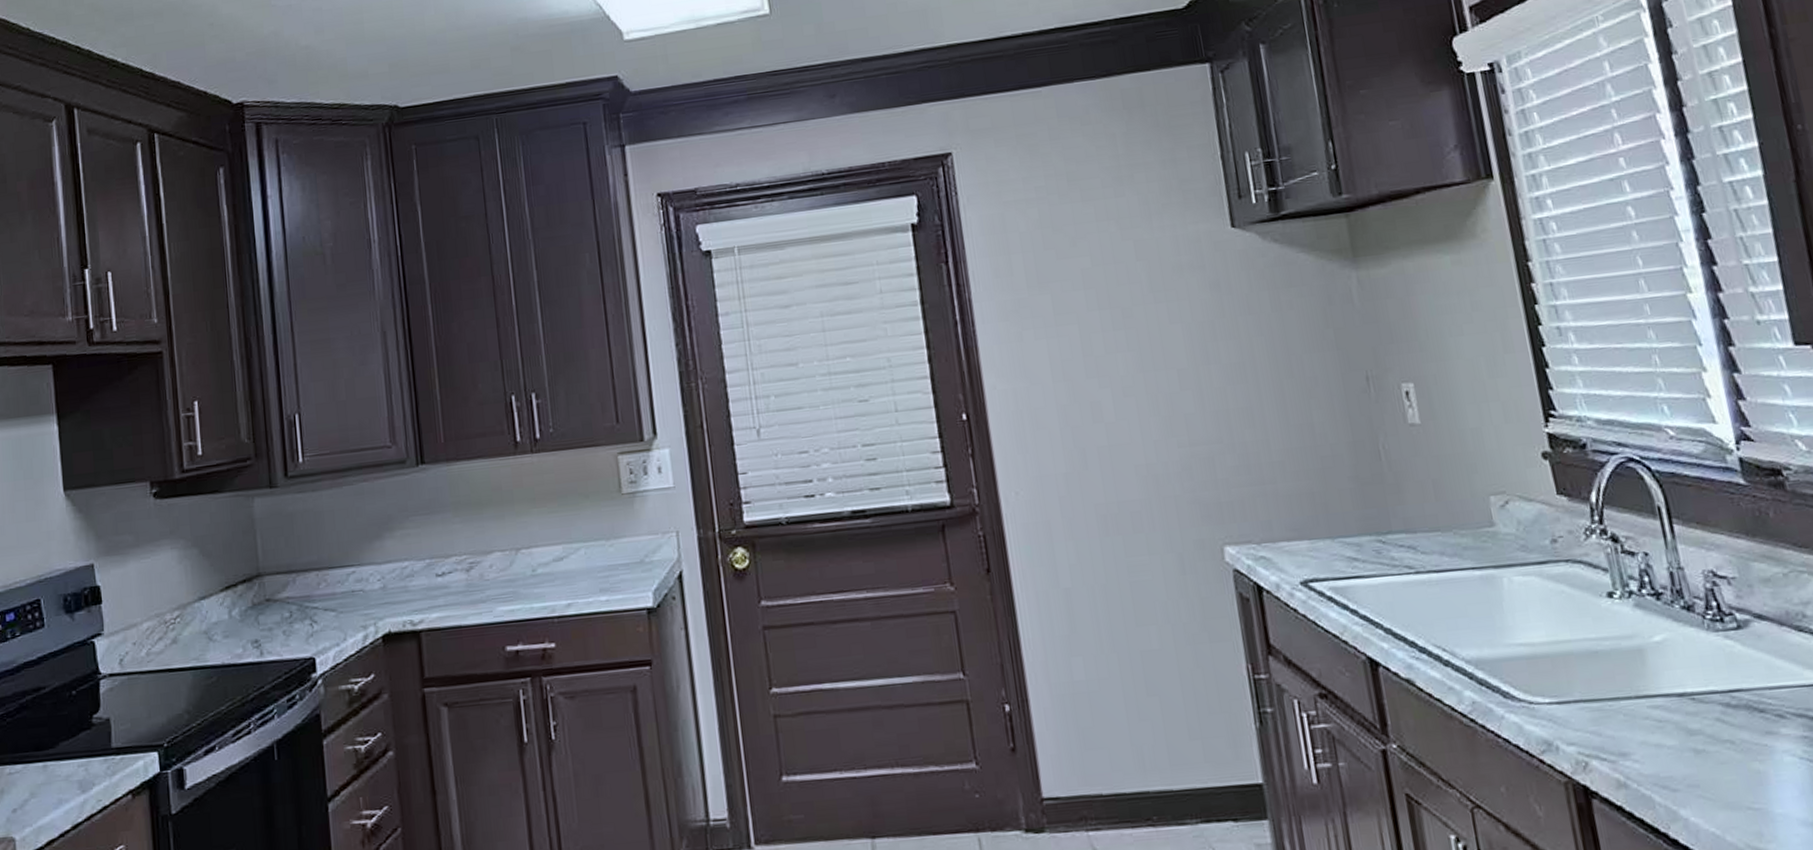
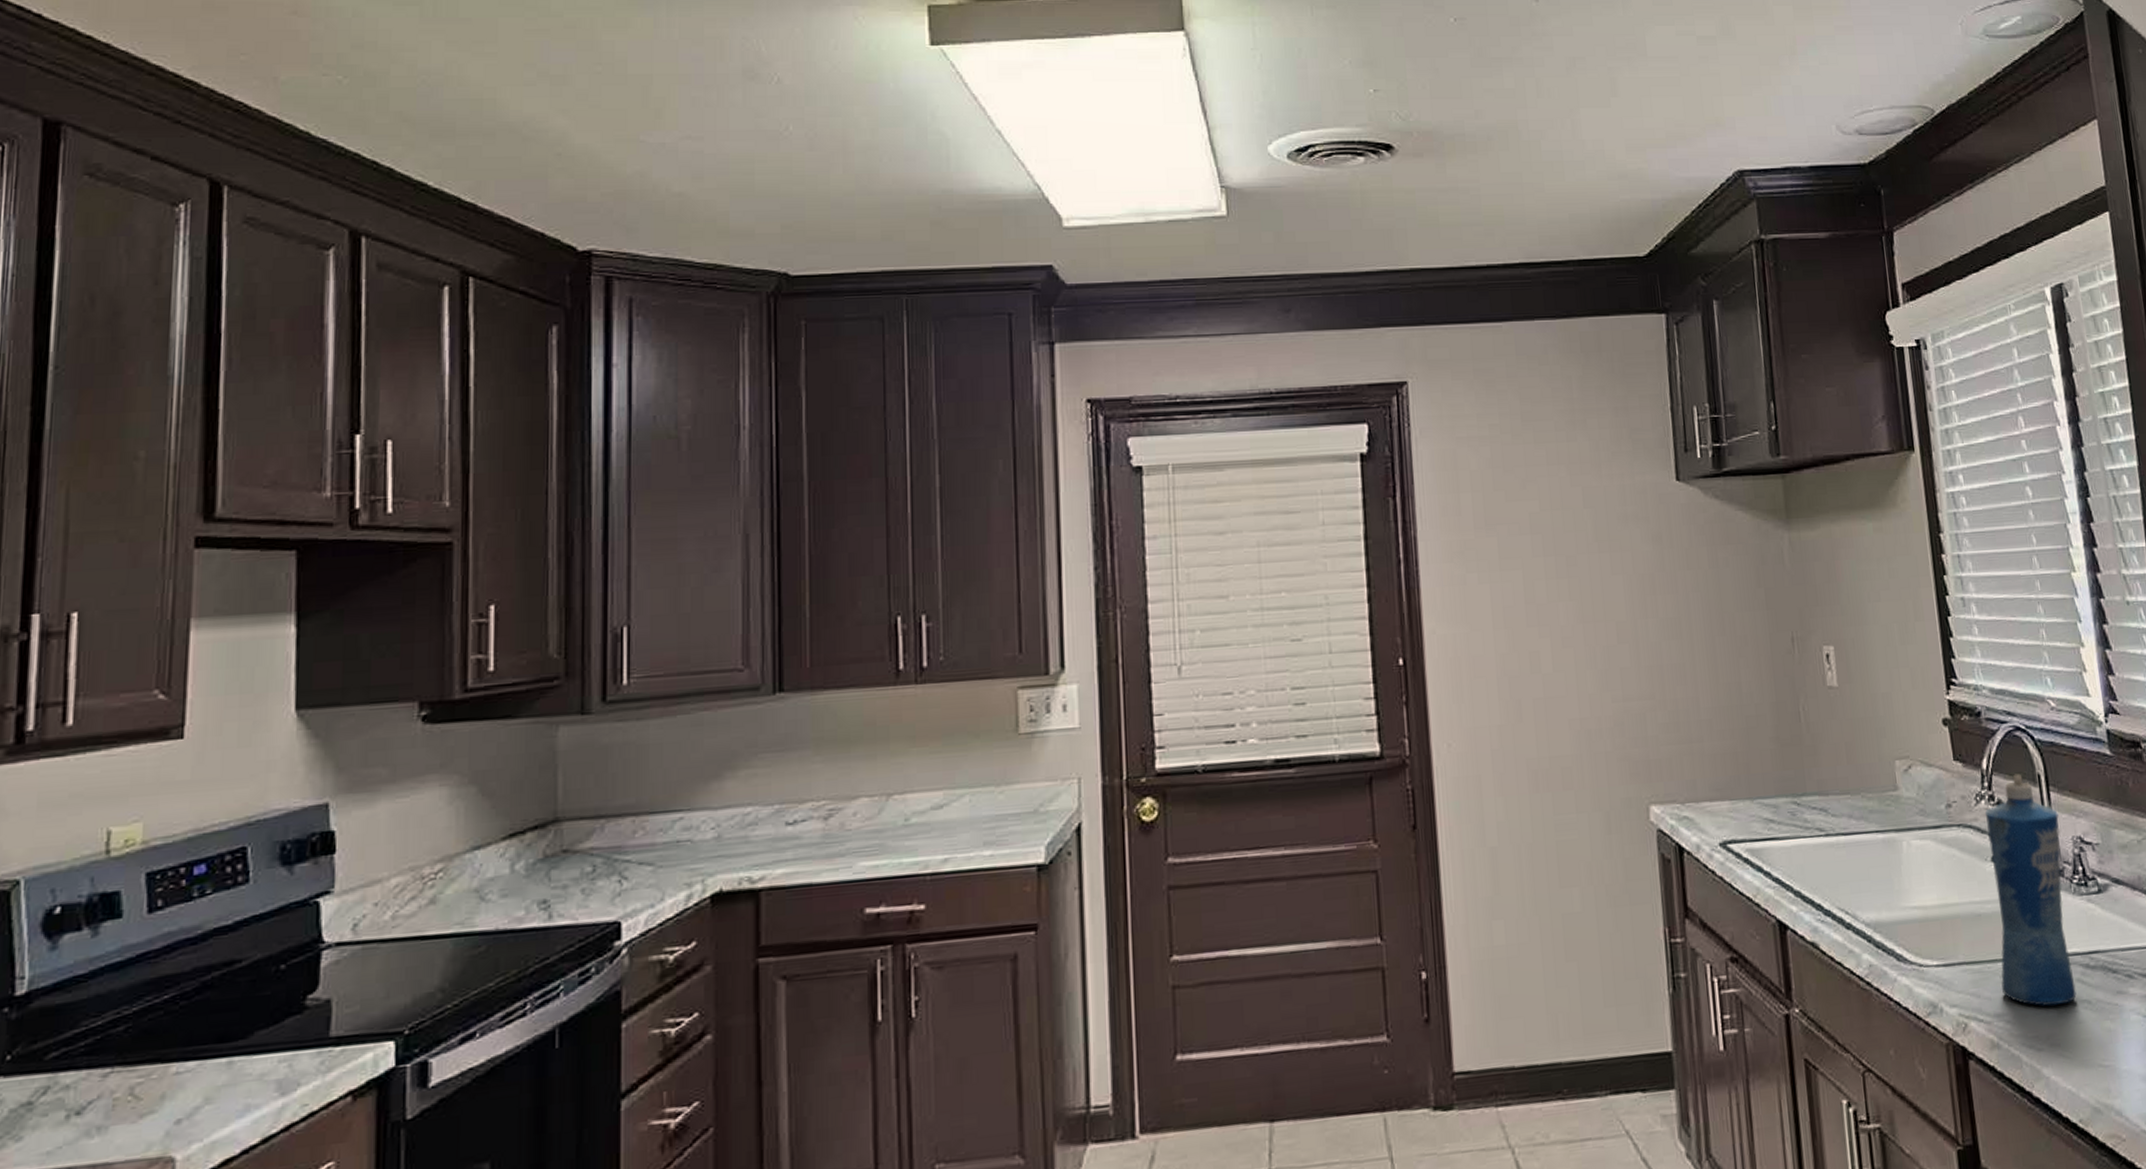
squeeze bottle: none [1597,506,1717,747] -> present [1986,773,2077,1007]

